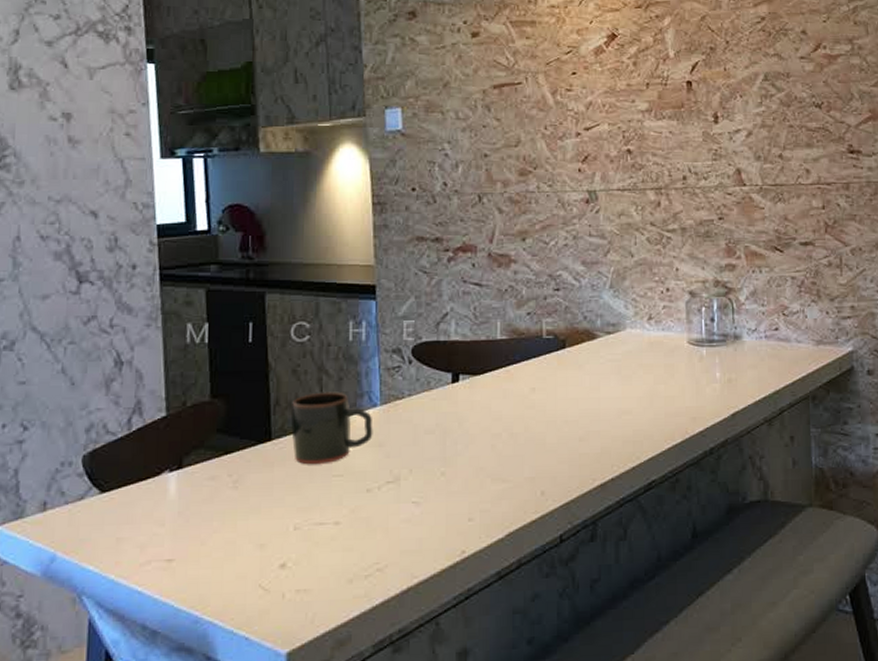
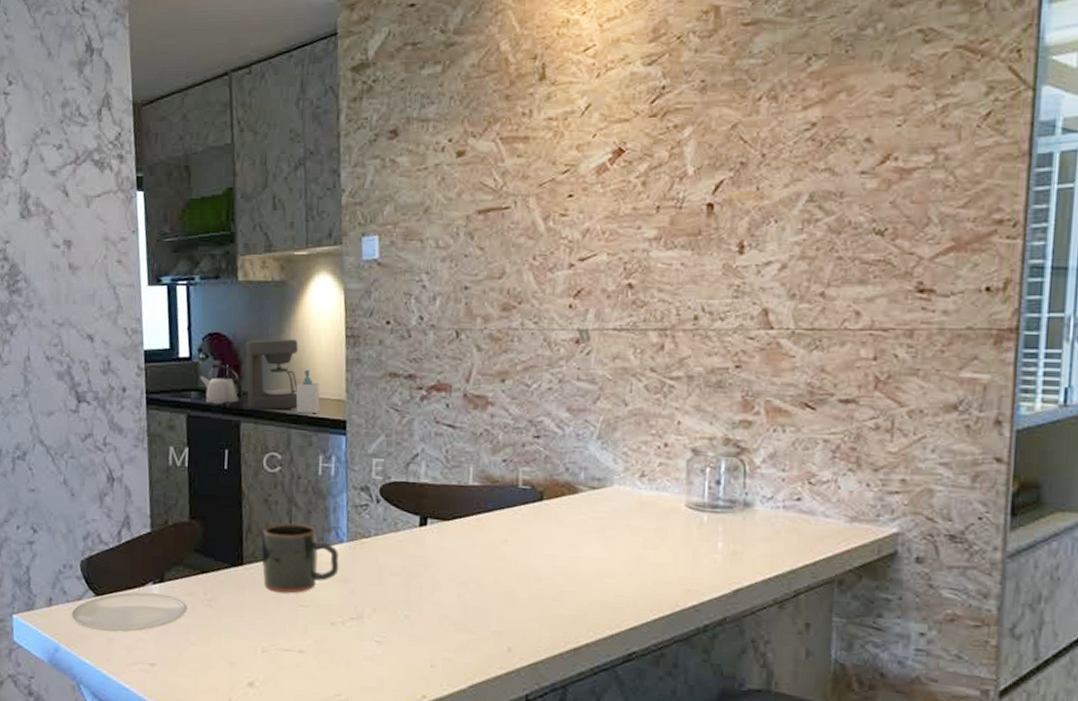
plate: none [71,480,210,531] -> present [71,591,188,632]
kettle: none [220,236,267,278] -> present [200,364,243,405]
coffee maker: none [269,208,326,280] -> present [245,339,298,411]
soap bottle: none [323,237,348,281] -> present [295,369,320,414]

